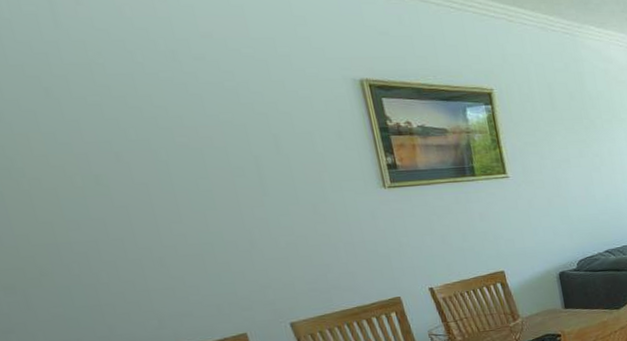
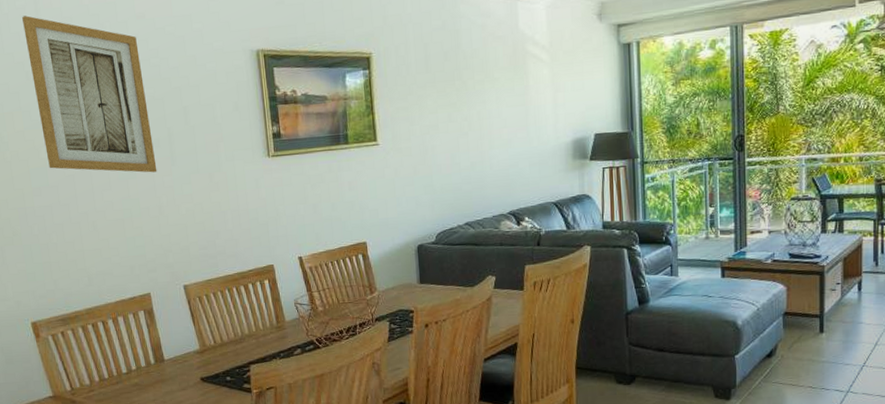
wall art: none [33,23,244,204] -> present [22,15,157,173]

